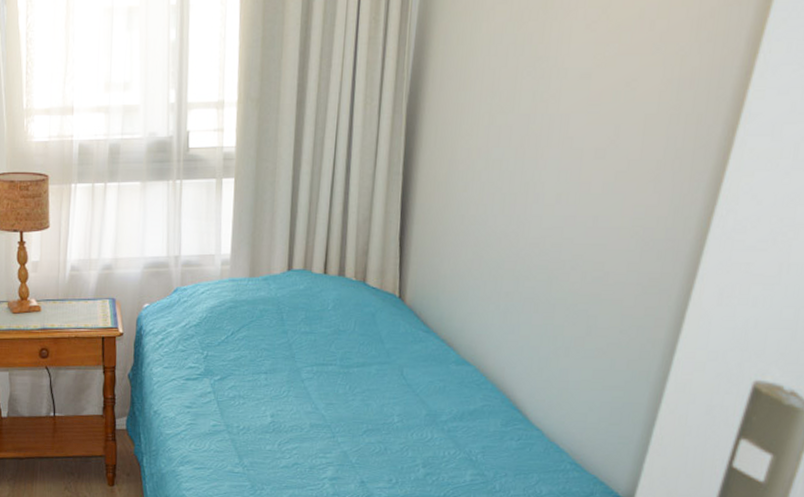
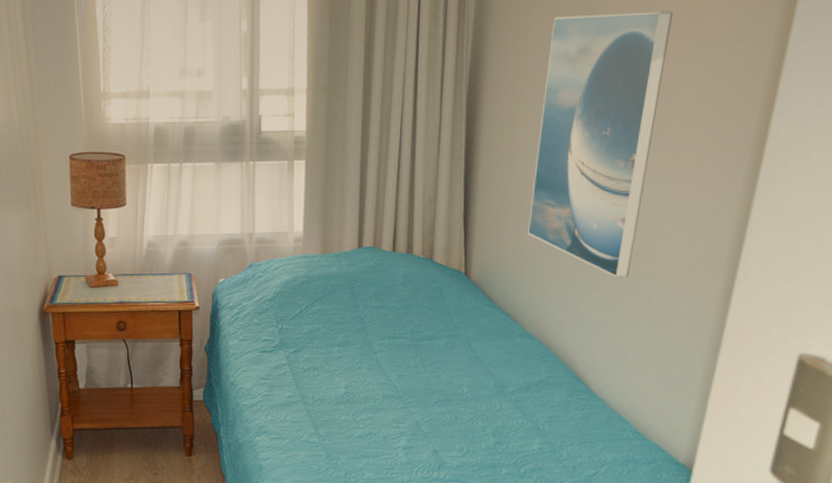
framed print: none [467,8,635,301] -> present [528,11,673,278]

